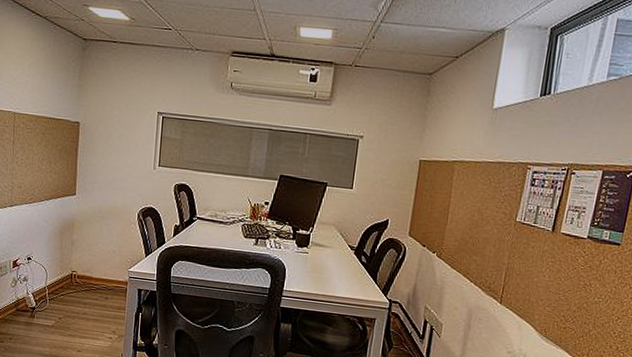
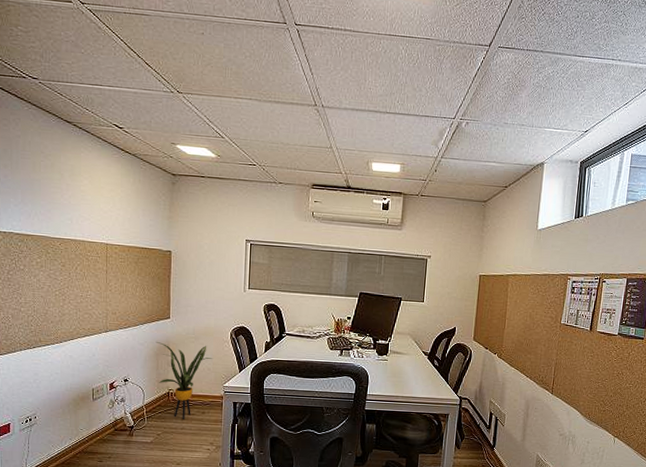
house plant: none [60,219,118,305] -> present [155,342,213,420]

